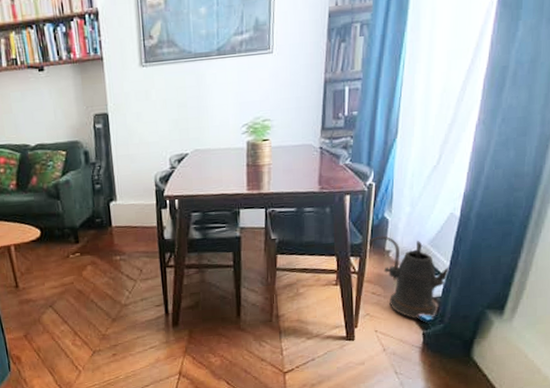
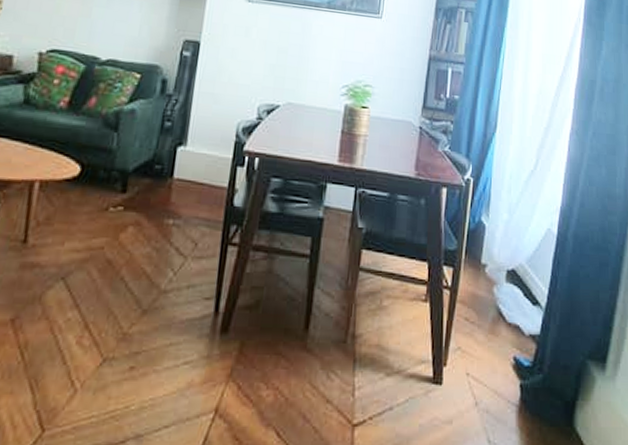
watering can: present [354,236,449,320] -> none [448,244,548,364]

